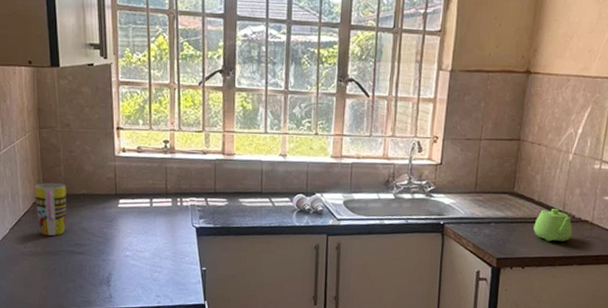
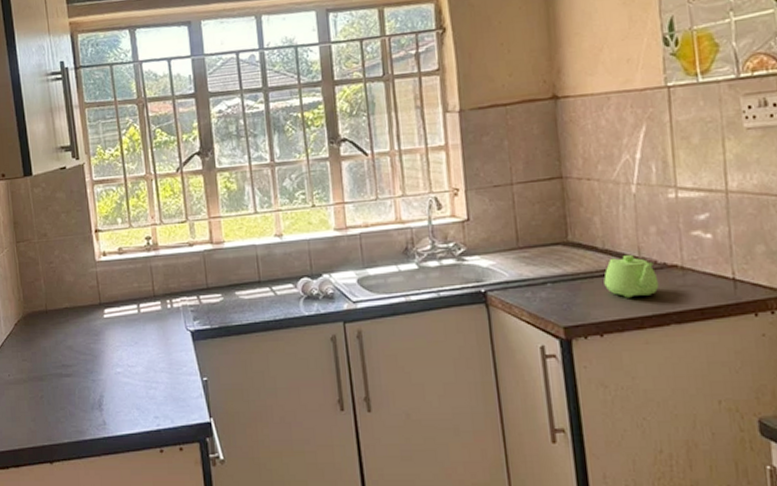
mug: present [34,182,66,236] -> none [15,298,50,359]

